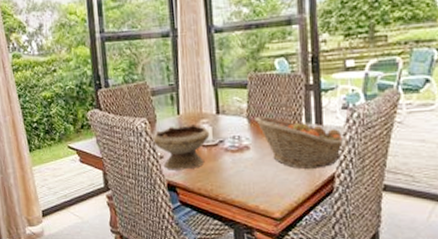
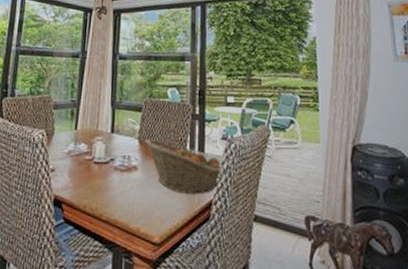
bowl: present [153,123,210,170] -> none [47,139,102,186]

